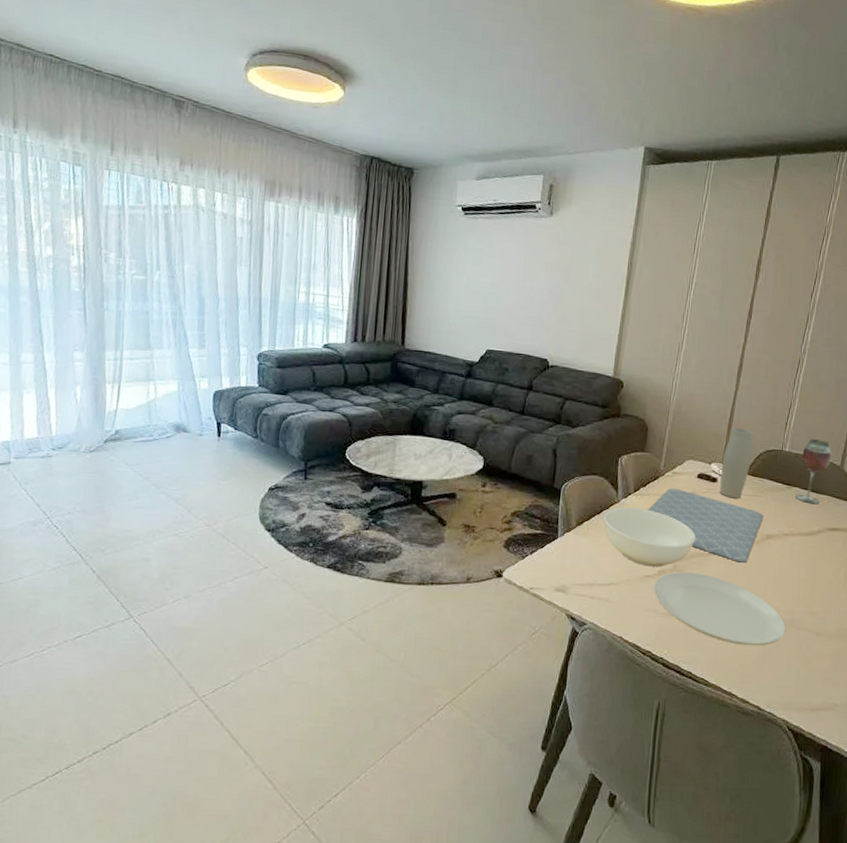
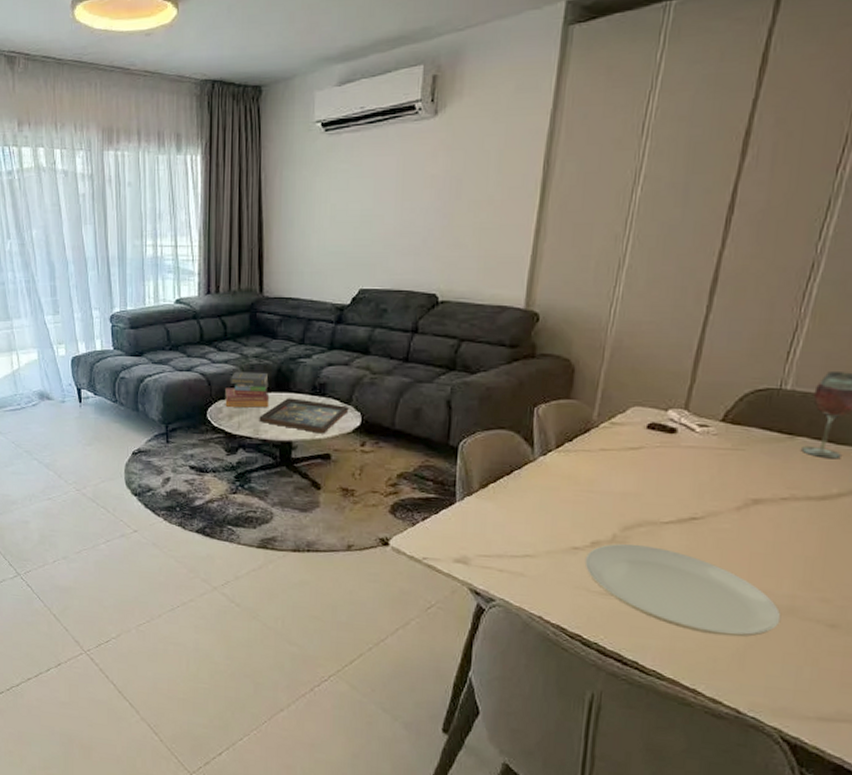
books: none [363,414,405,450] -> present [225,371,270,408]
decorative tray: none [394,441,474,475] -> present [259,398,349,434]
bowl: present [604,506,697,567] -> none [515,466,646,538]
placemat: present [648,488,764,563] -> none [575,442,749,534]
vase: present [720,428,753,499] -> none [680,362,734,454]

